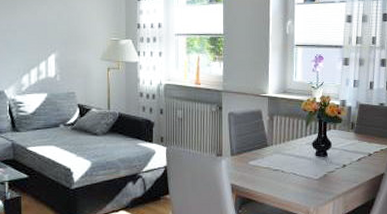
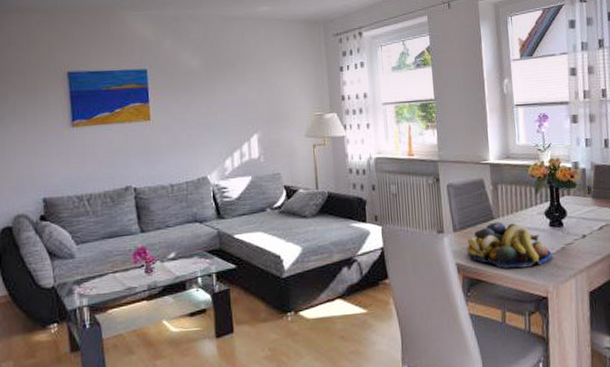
fruit bowl: none [241,149,316,191] -> present [466,222,553,268]

